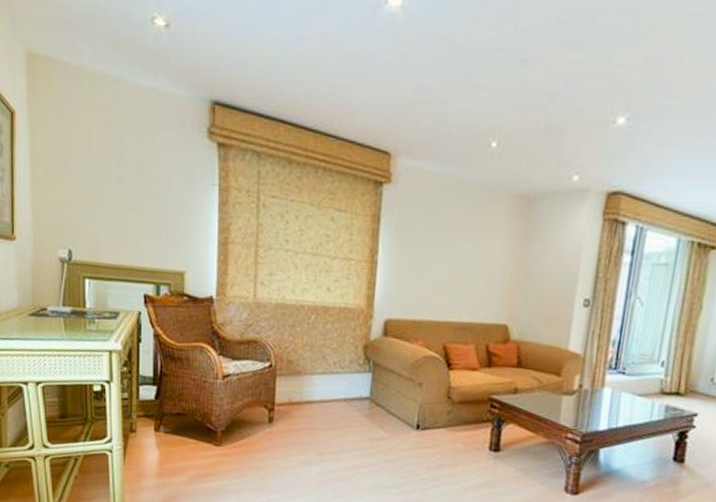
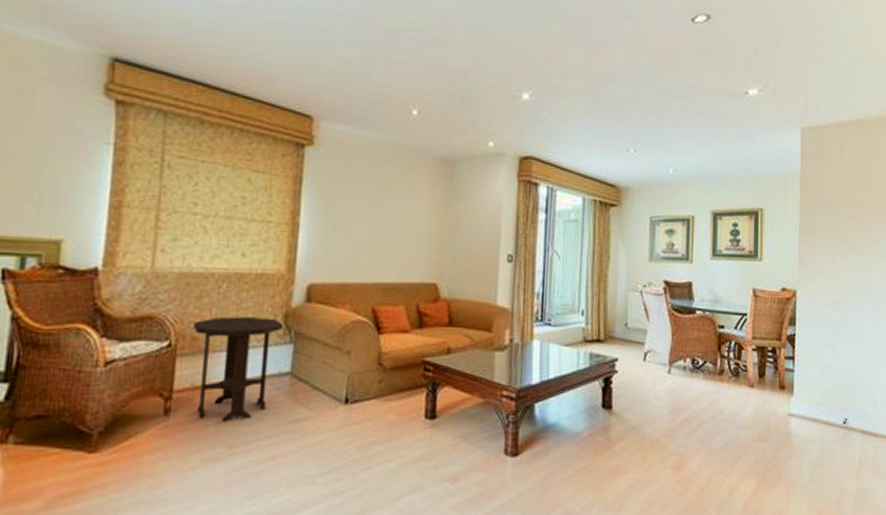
side table: none [289,344,364,434] -> present [193,316,284,421]

